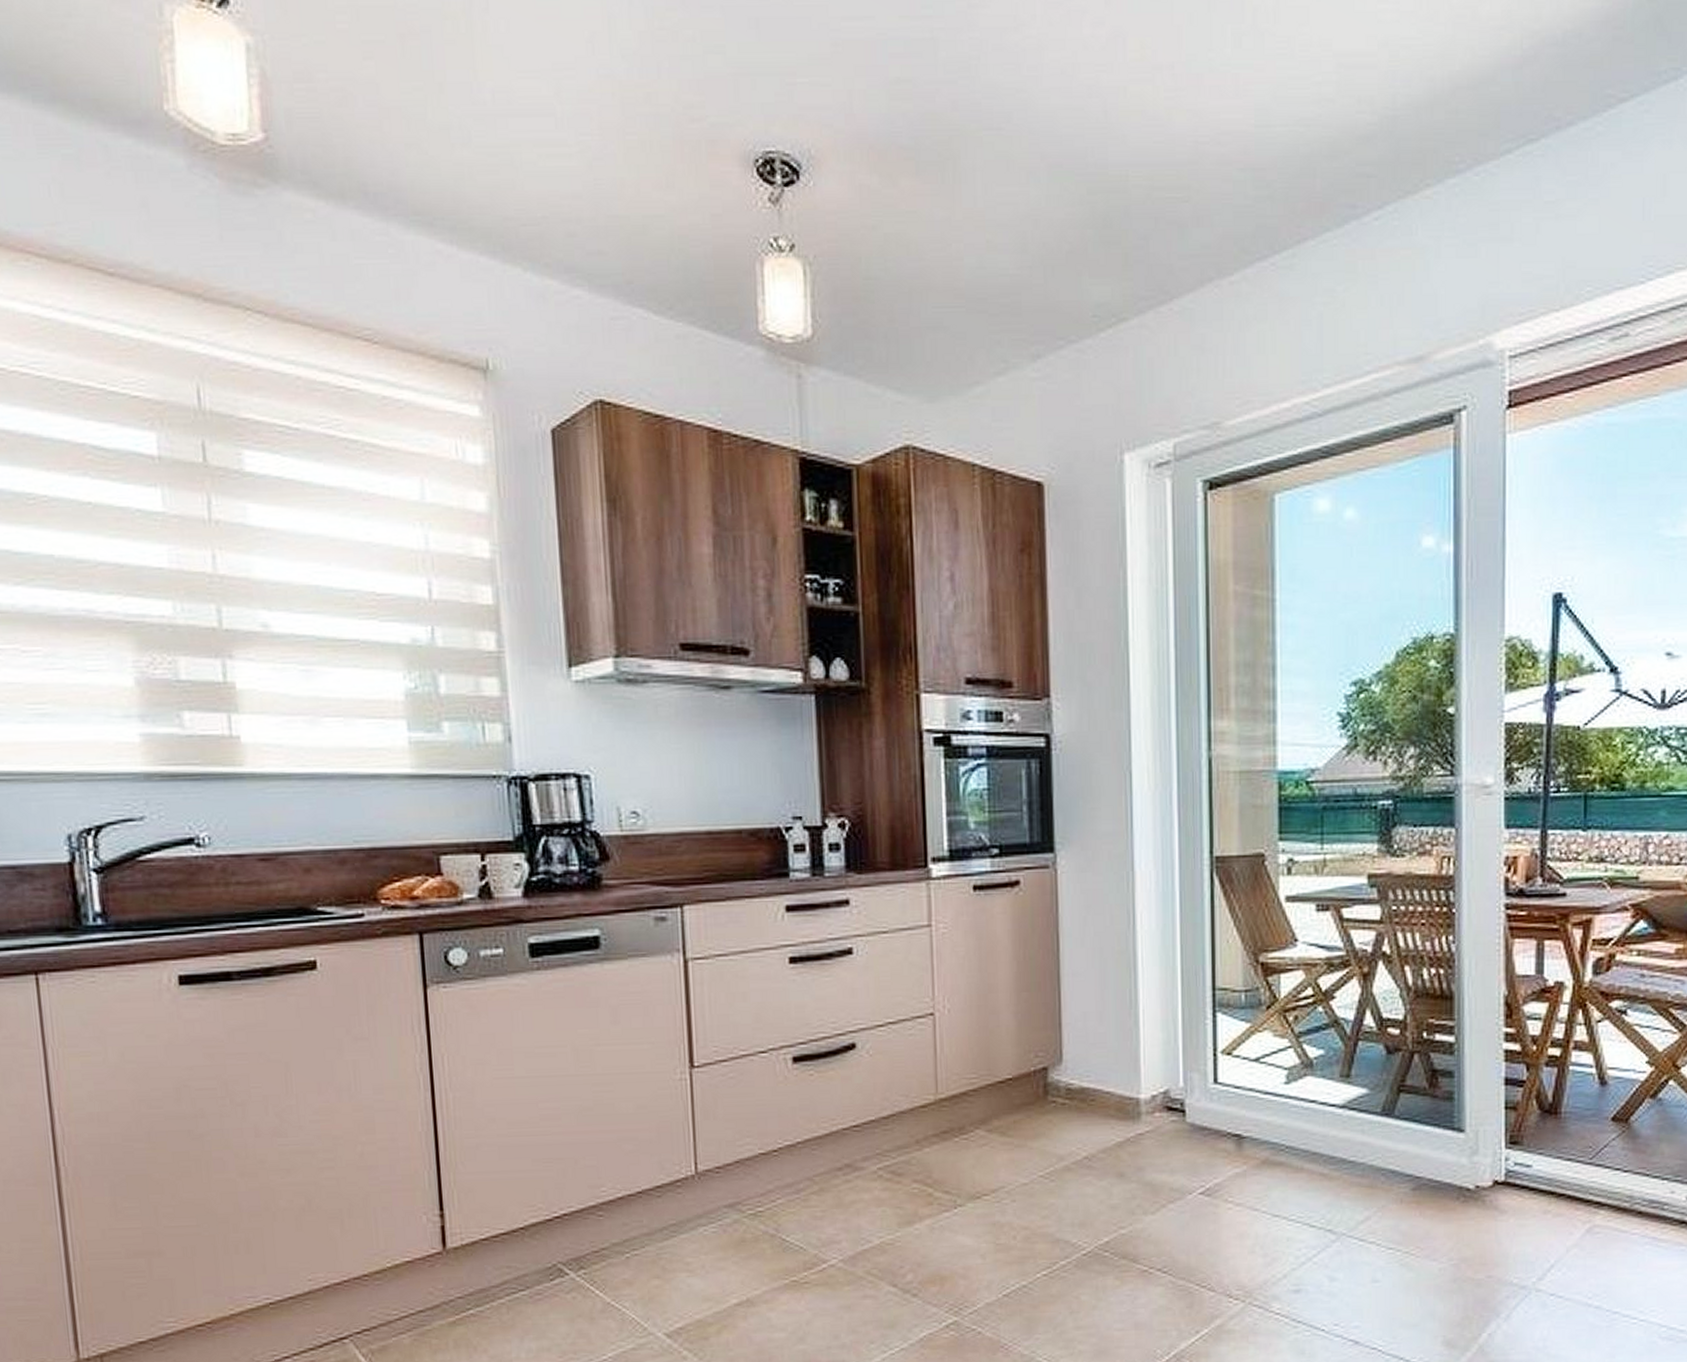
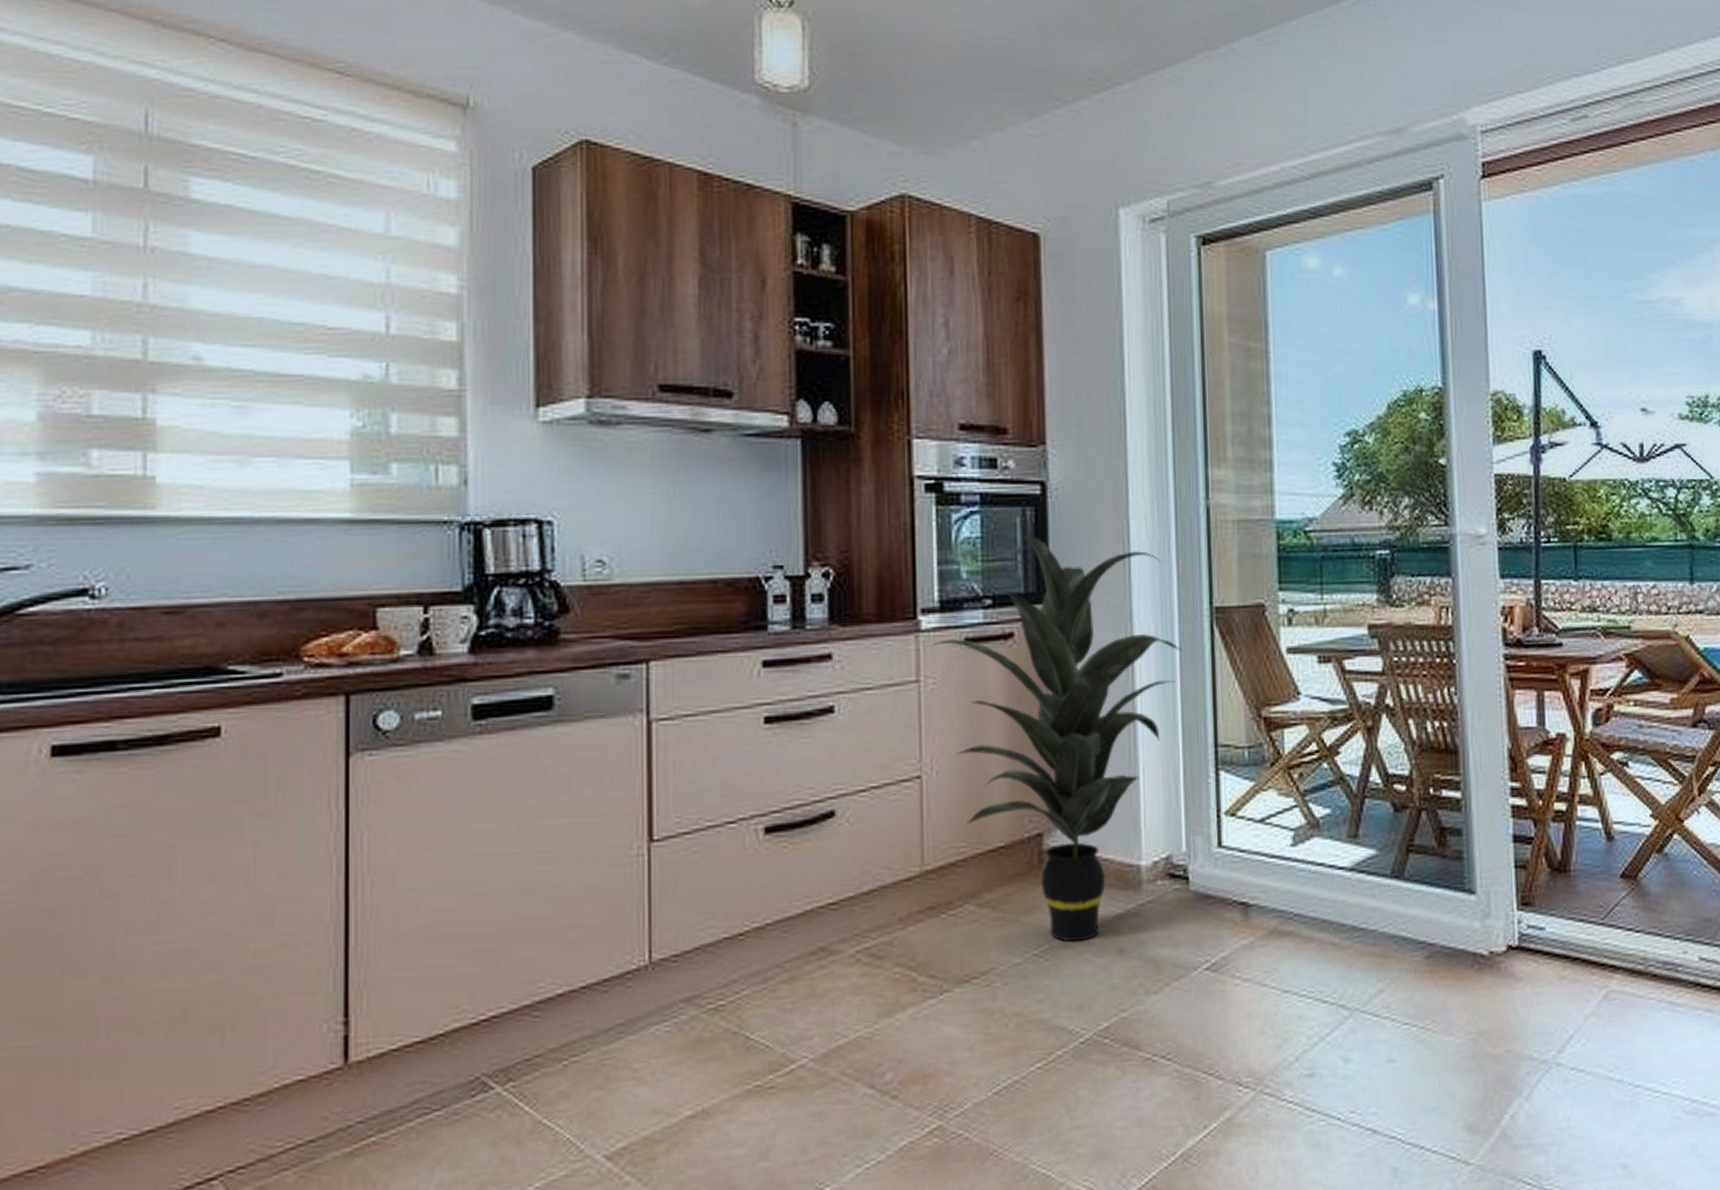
indoor plant: none [940,787,1182,1166] -> present [929,536,1182,942]

